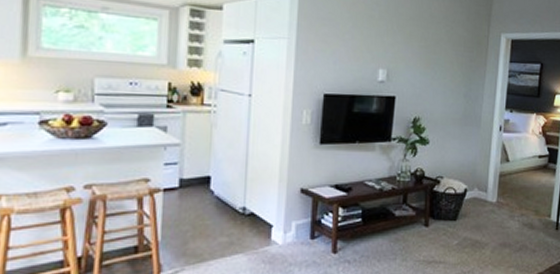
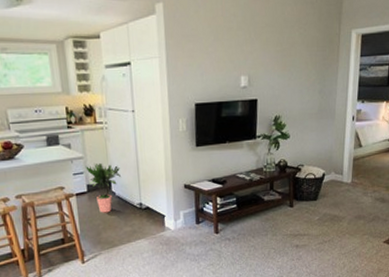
potted plant: none [181,152,224,217] -> present [85,162,120,213]

